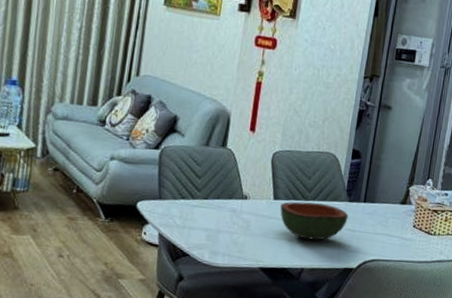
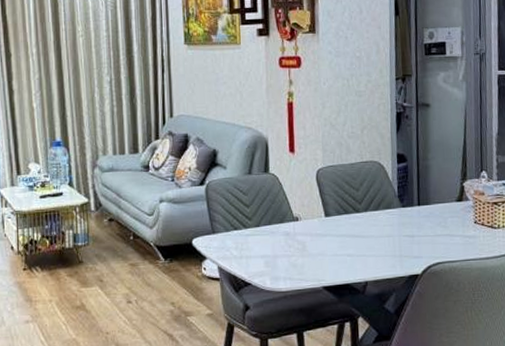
bowl: present [280,201,348,241] -> none [333,213,405,252]

